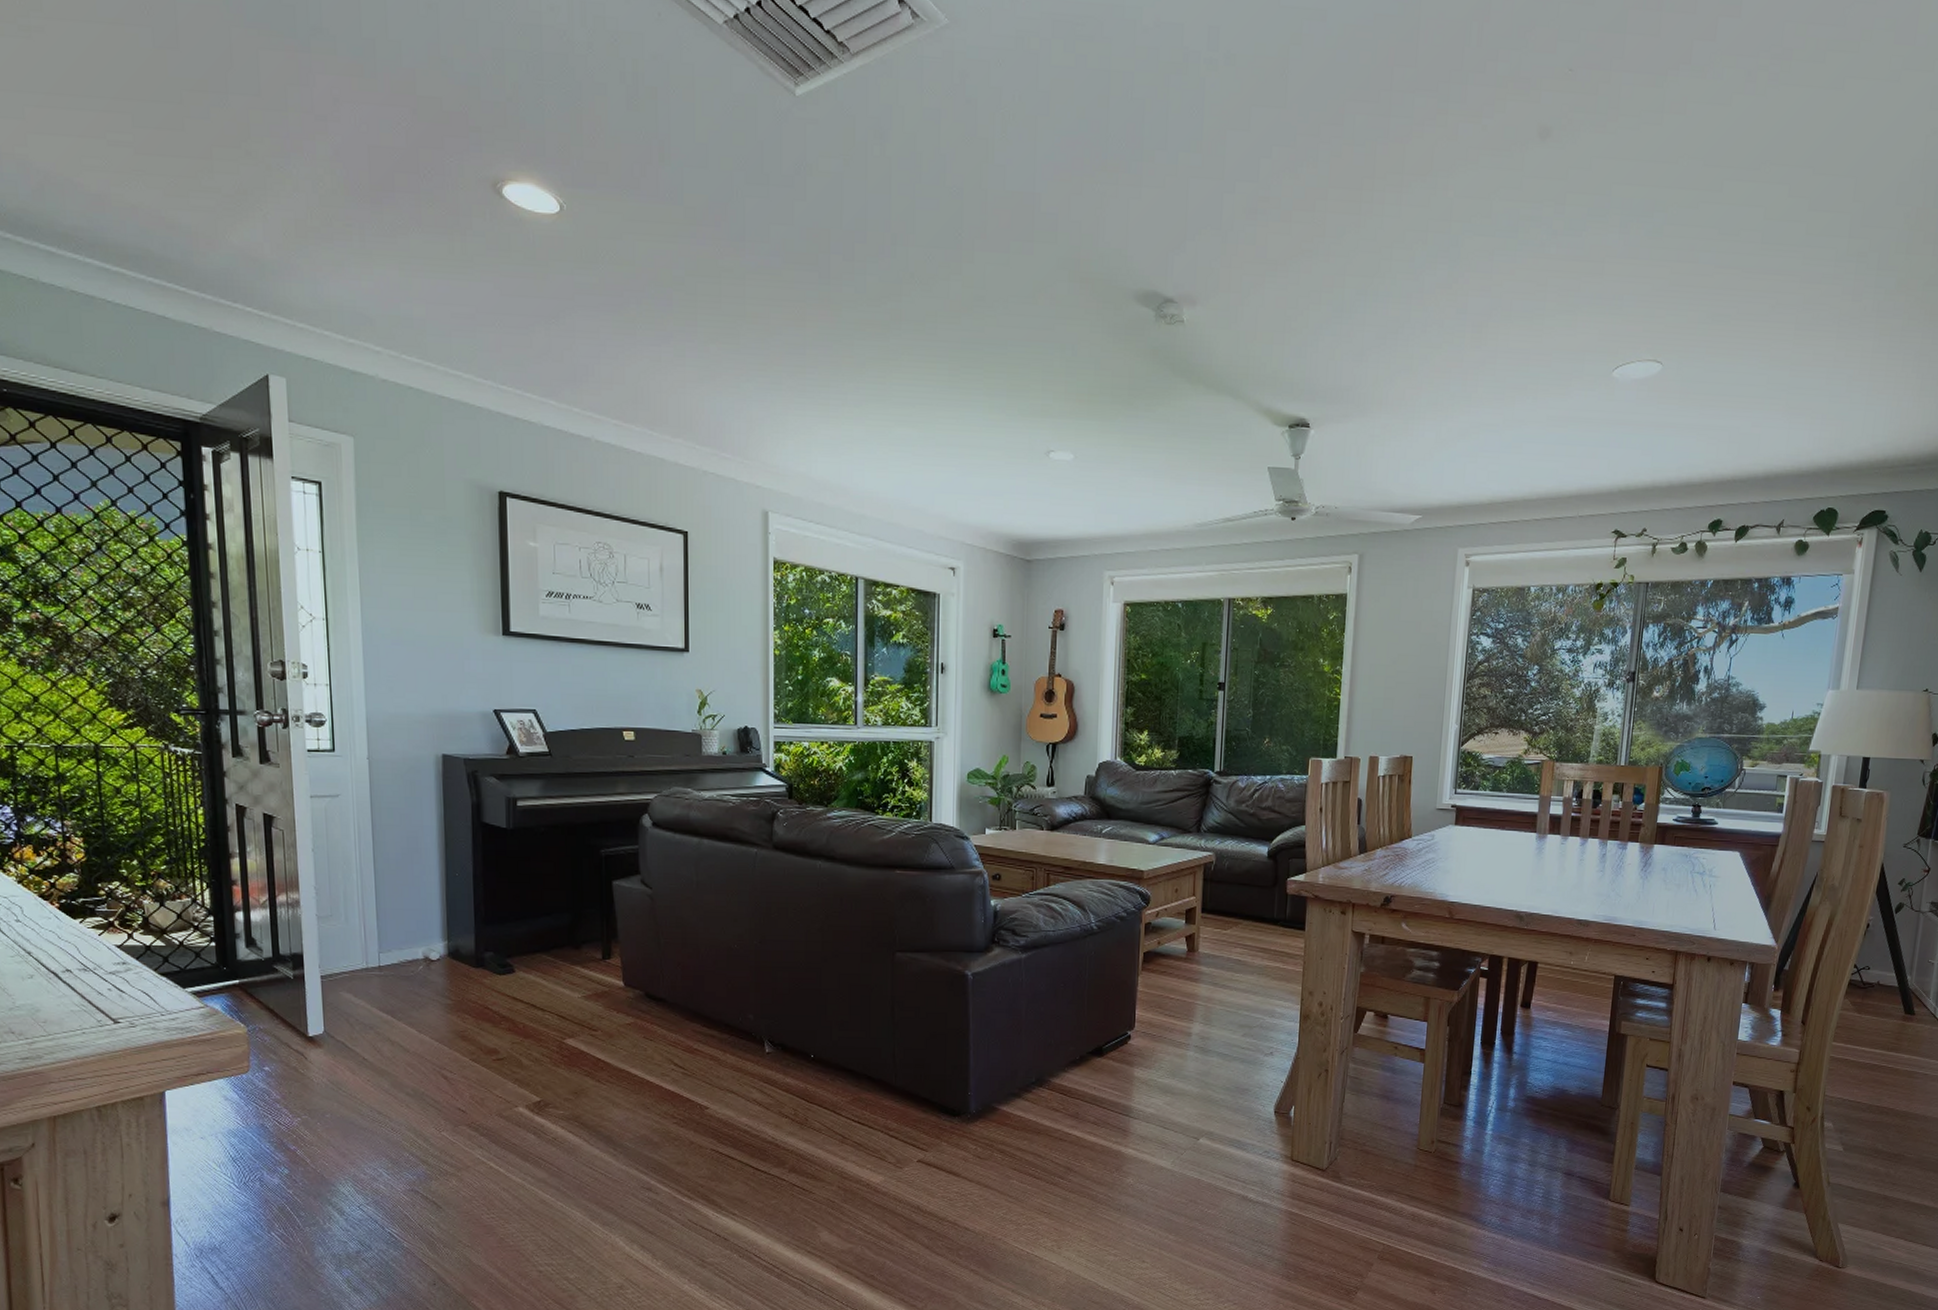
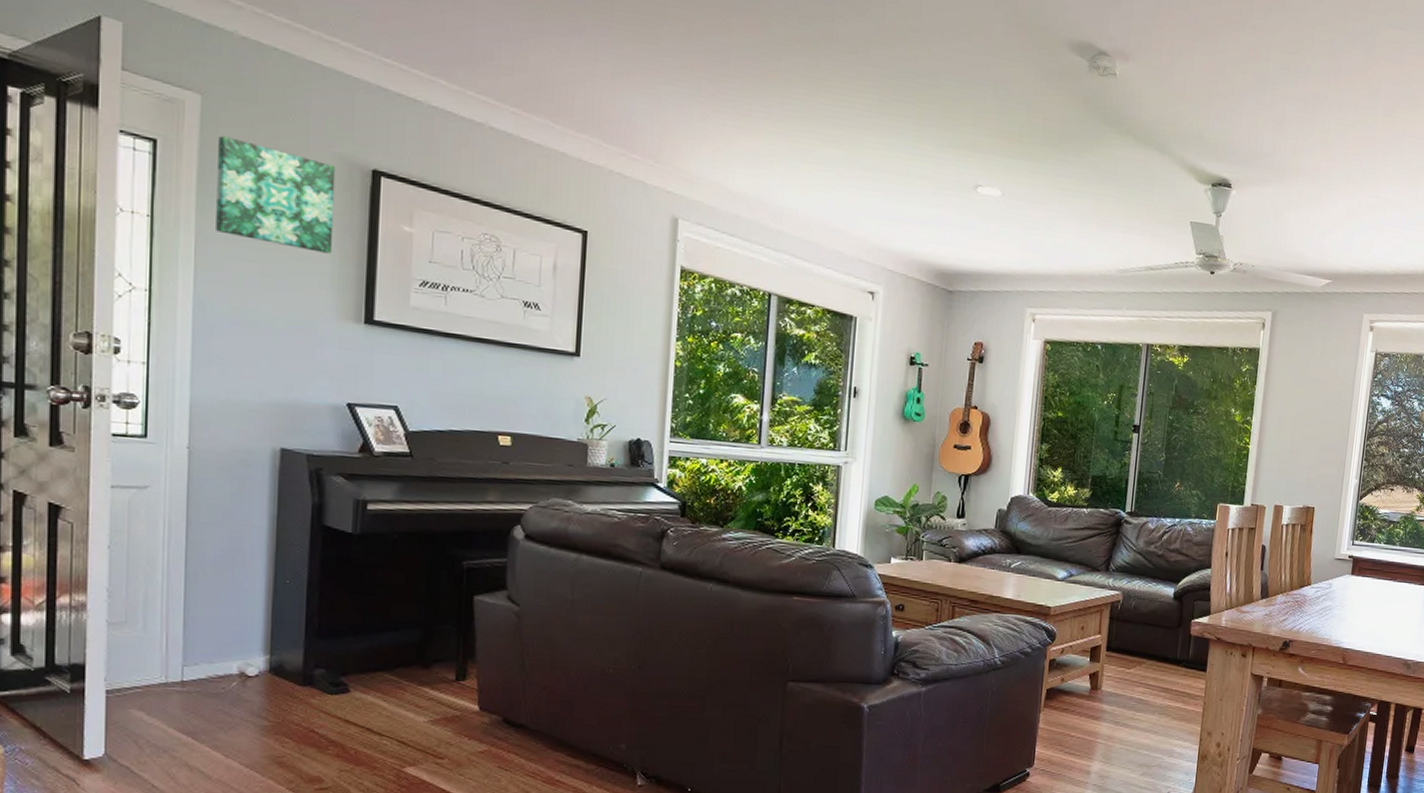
wall art: none [371,473,471,573] -> present [216,135,336,254]

